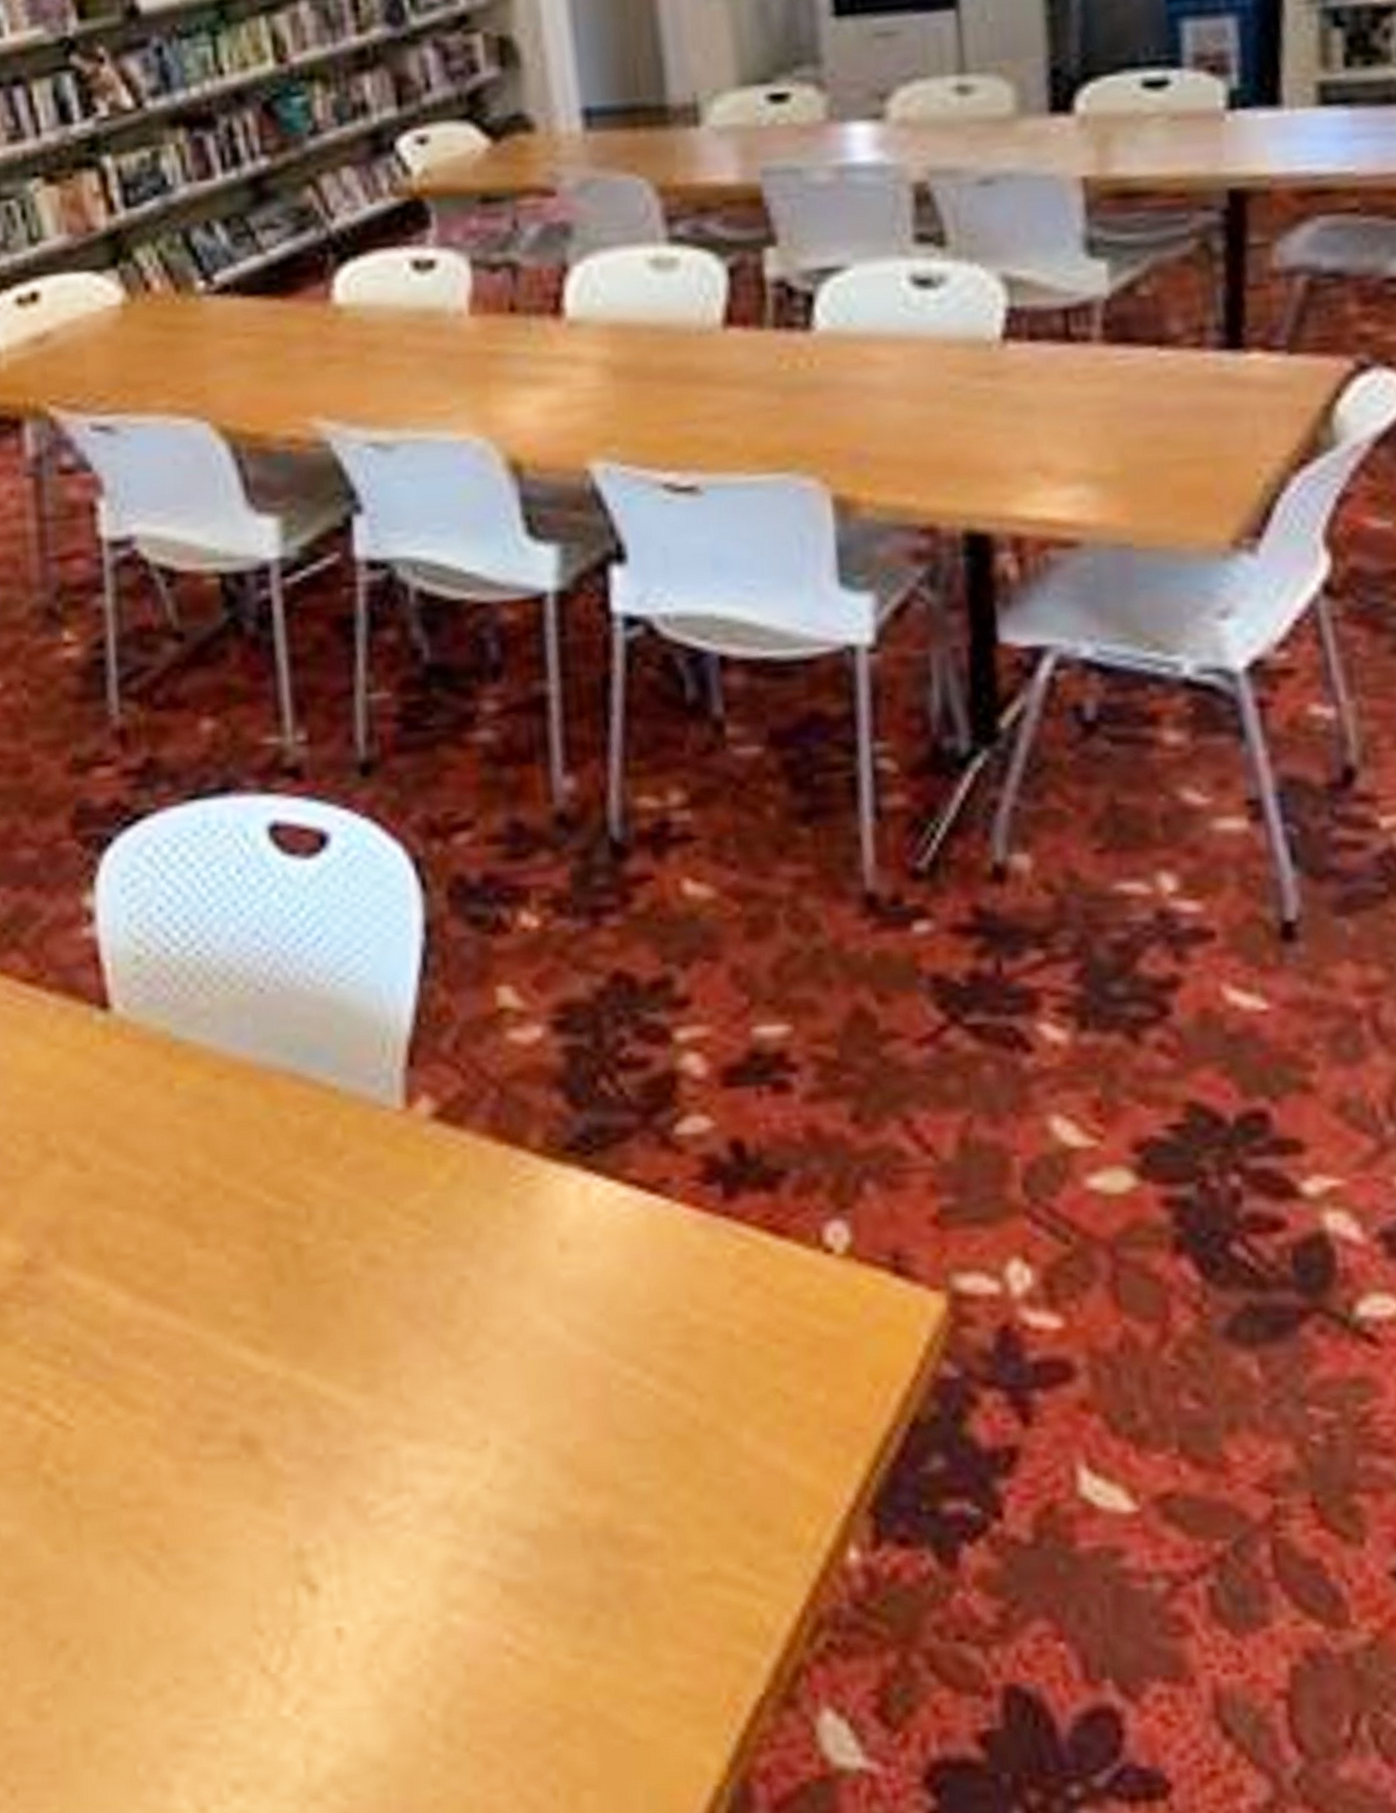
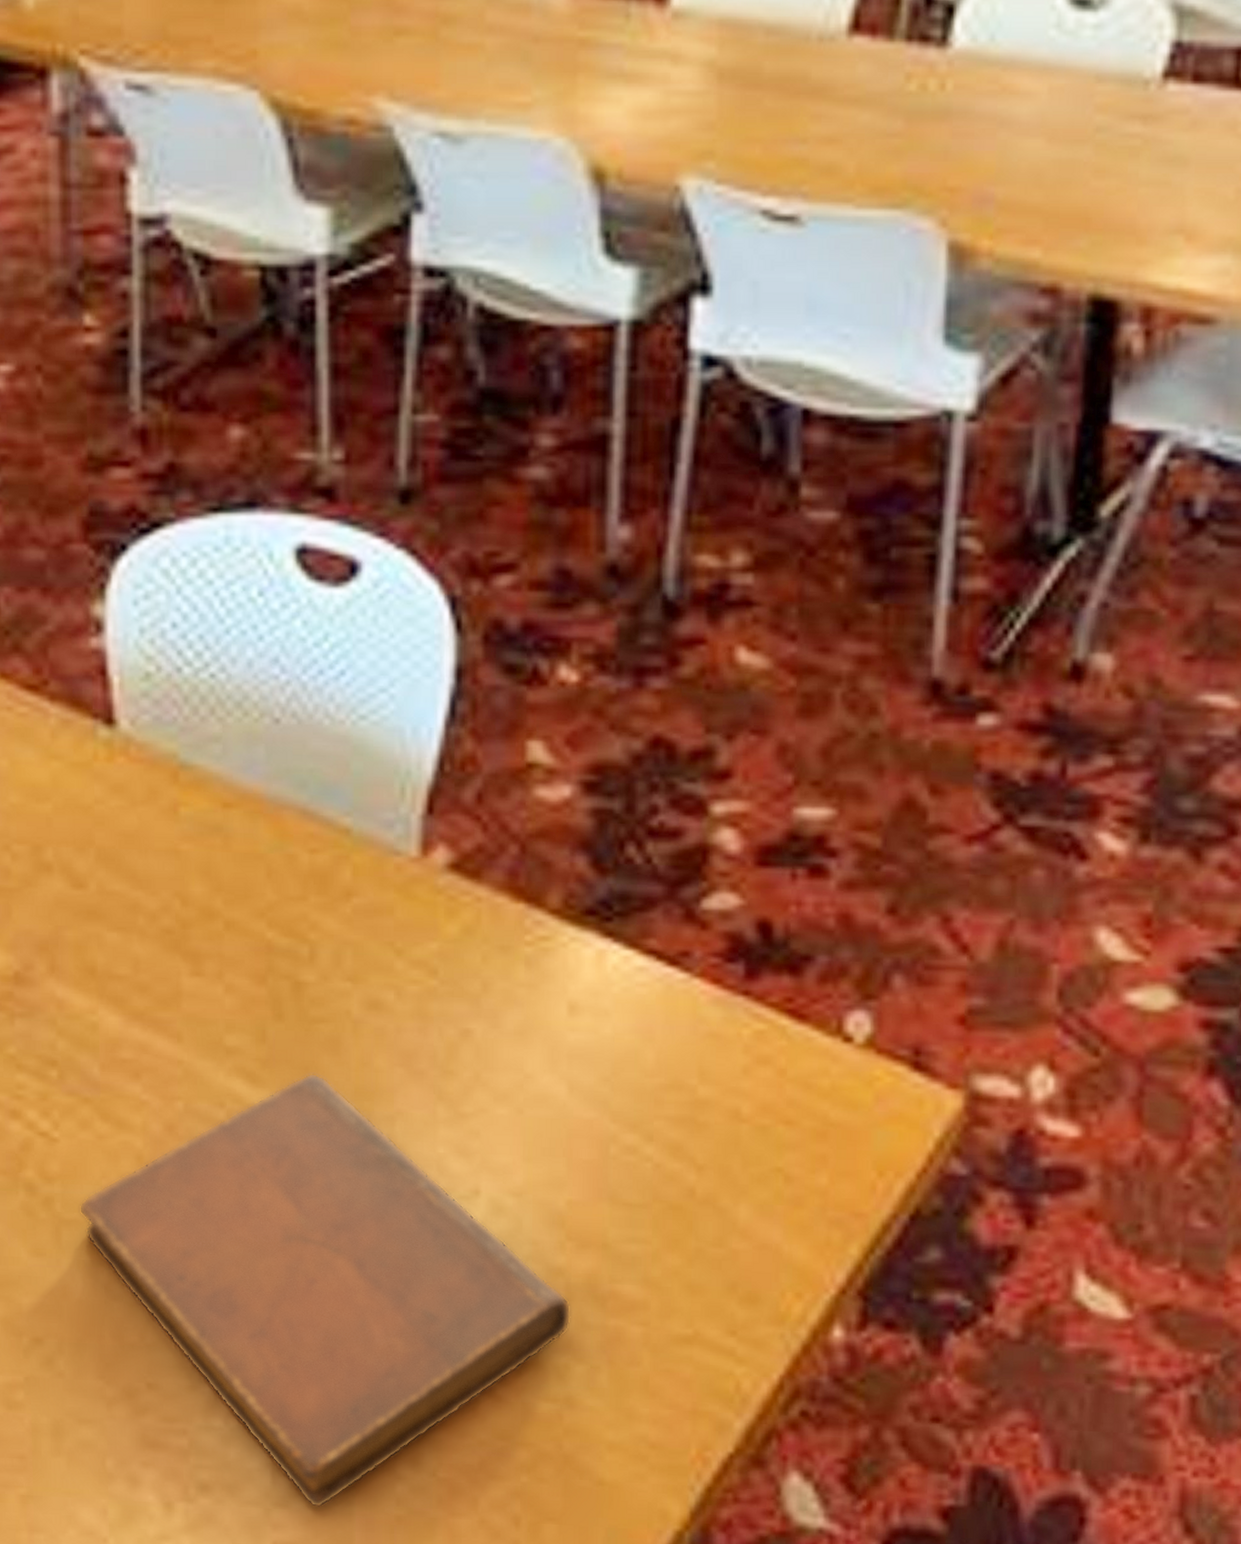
notebook: none [97,1335,590,1798] -> present [79,1073,571,1508]

